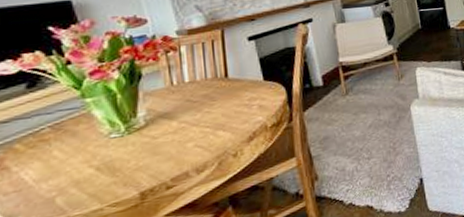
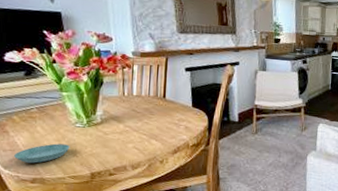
saucer: none [22,163,105,204] -> present [14,143,70,163]

